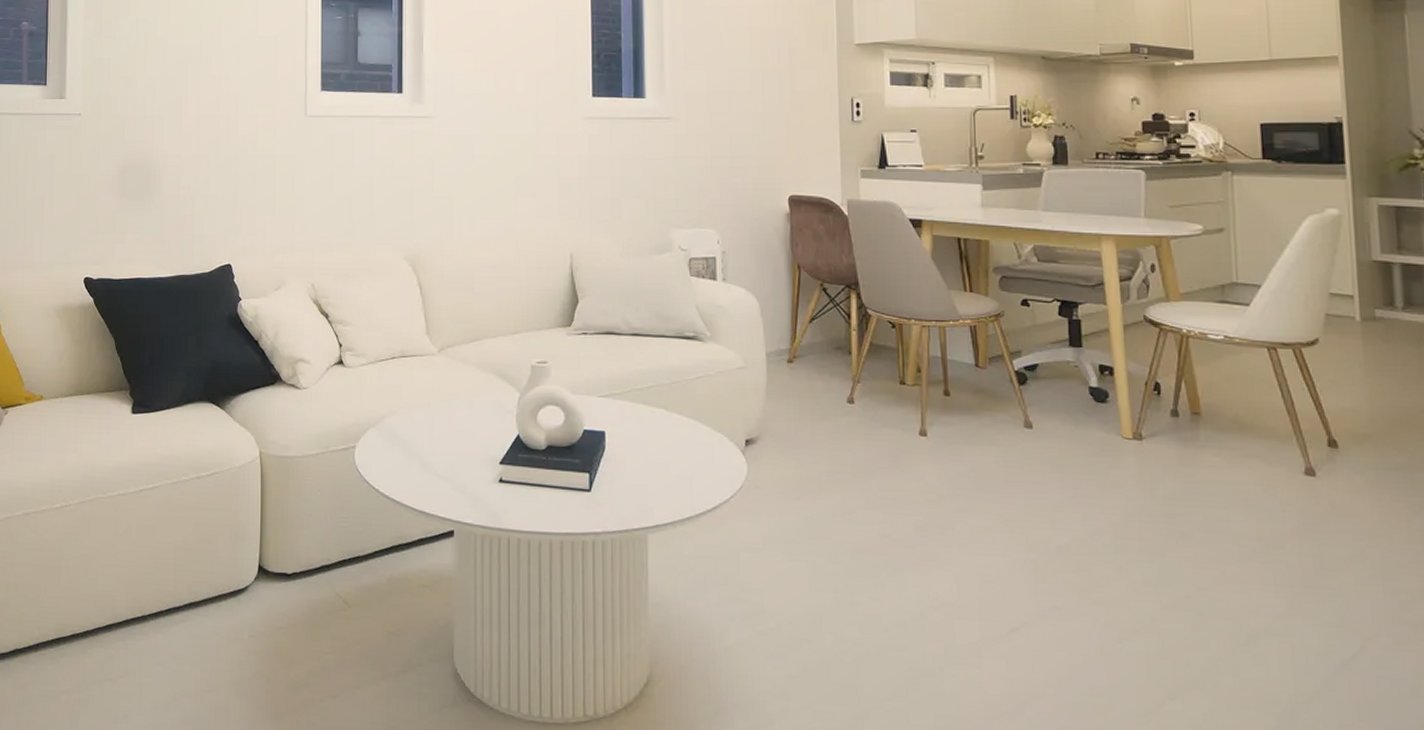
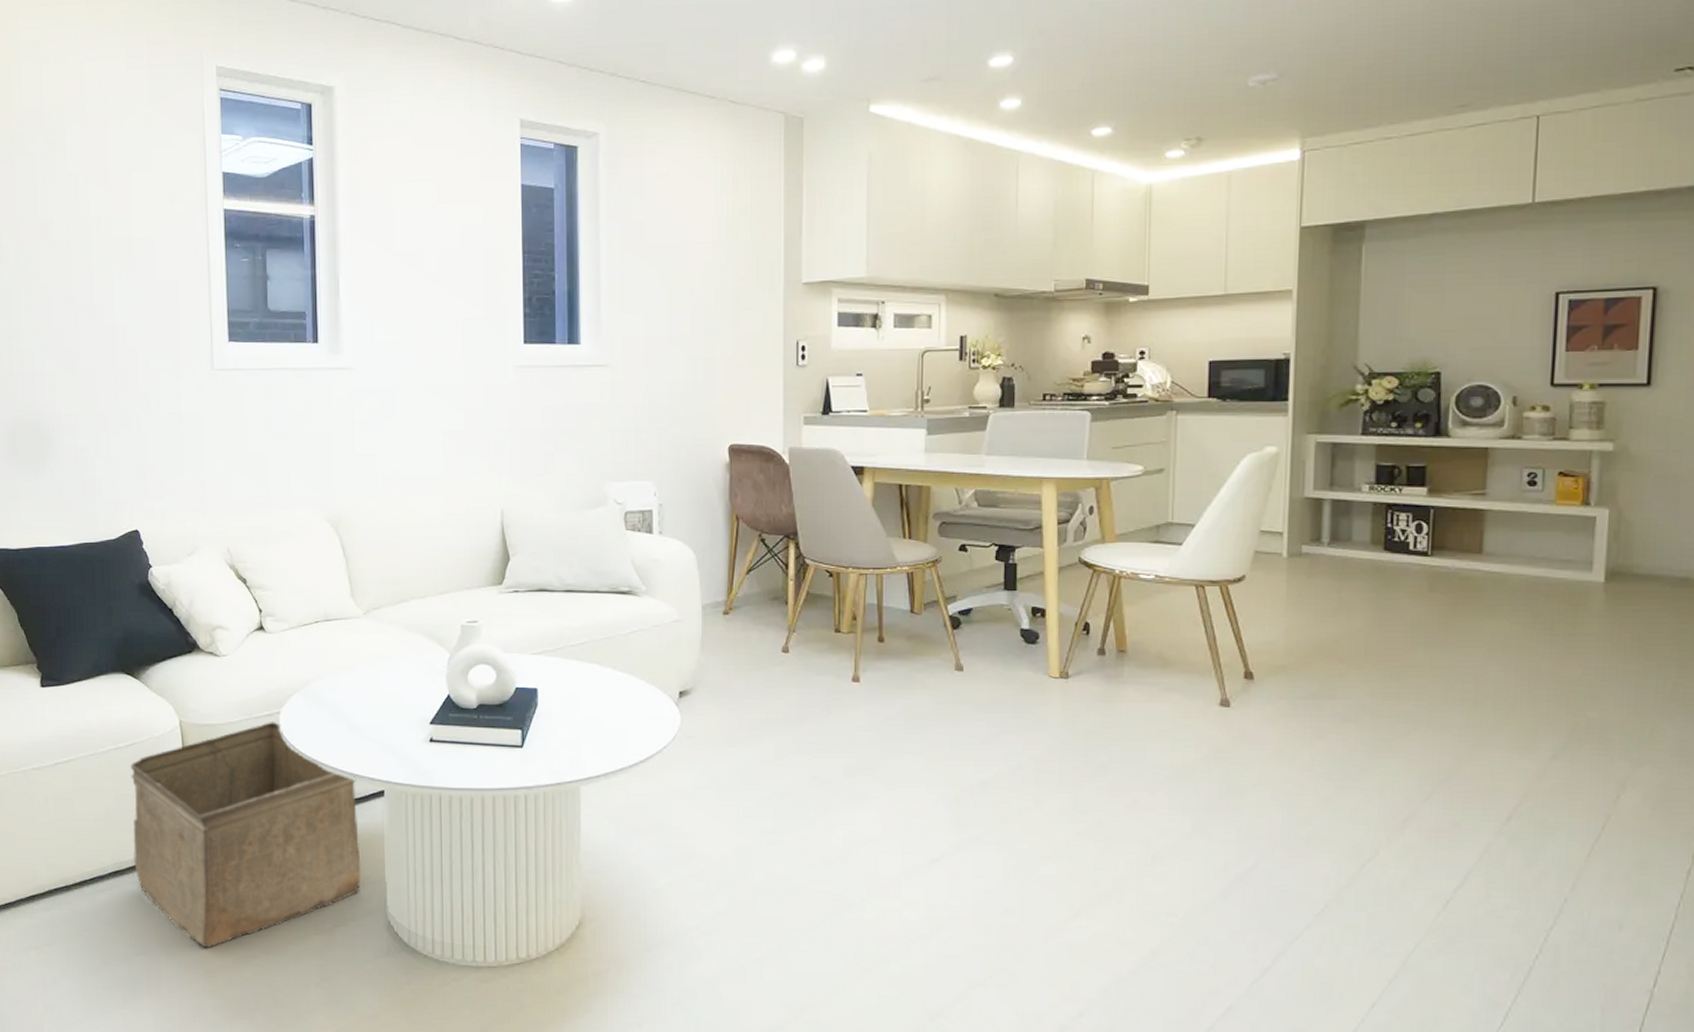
storage bin: none [209,455,429,689] -> present [130,721,361,948]

